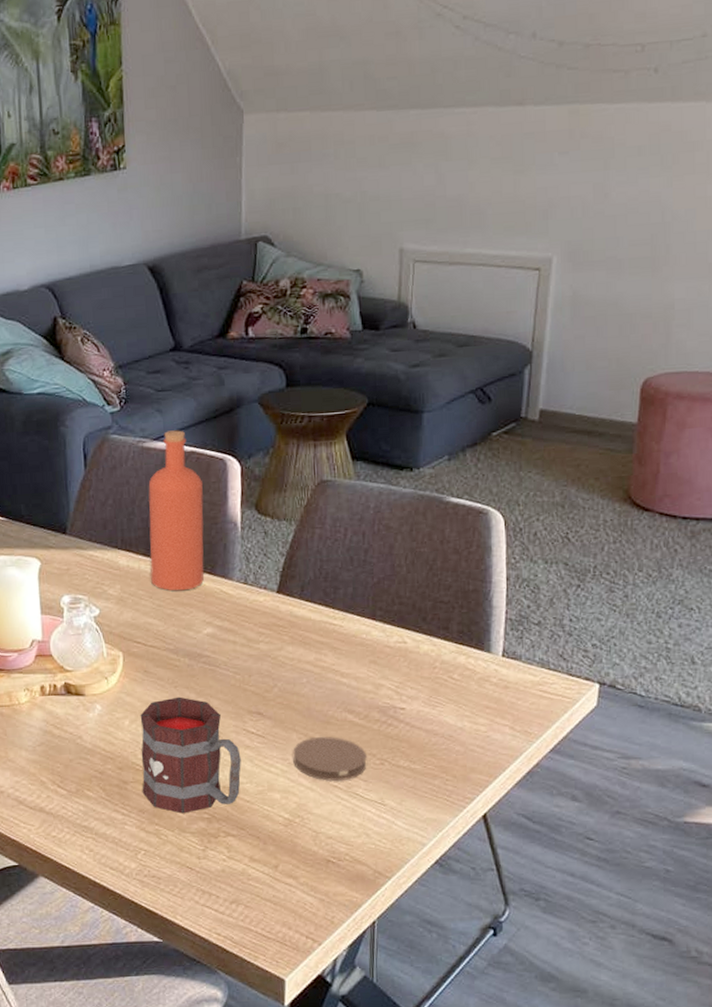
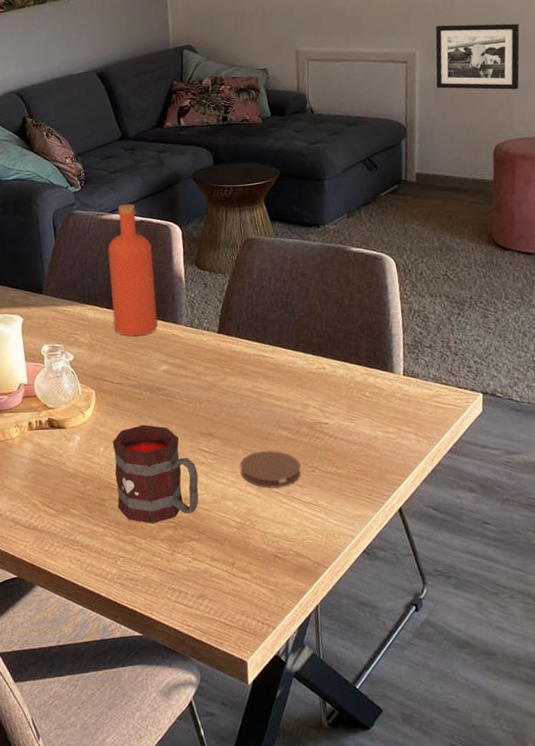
picture frame: none [574,223,689,311] -> present [435,23,520,90]

